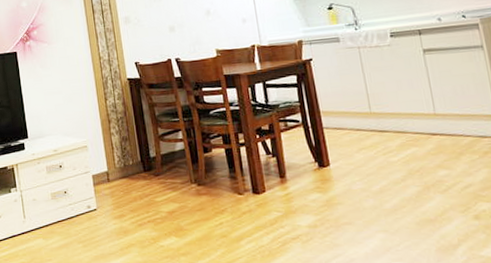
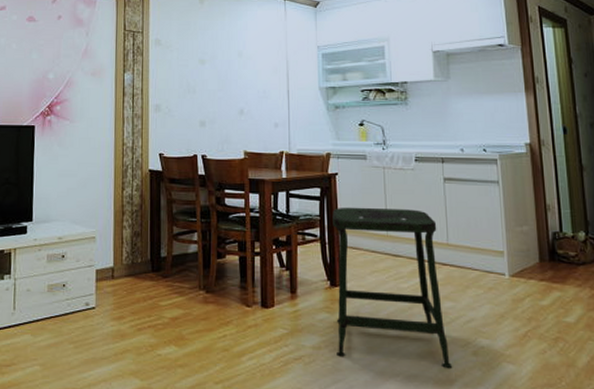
stool: none [311,84,455,234] -> present [332,207,453,368]

